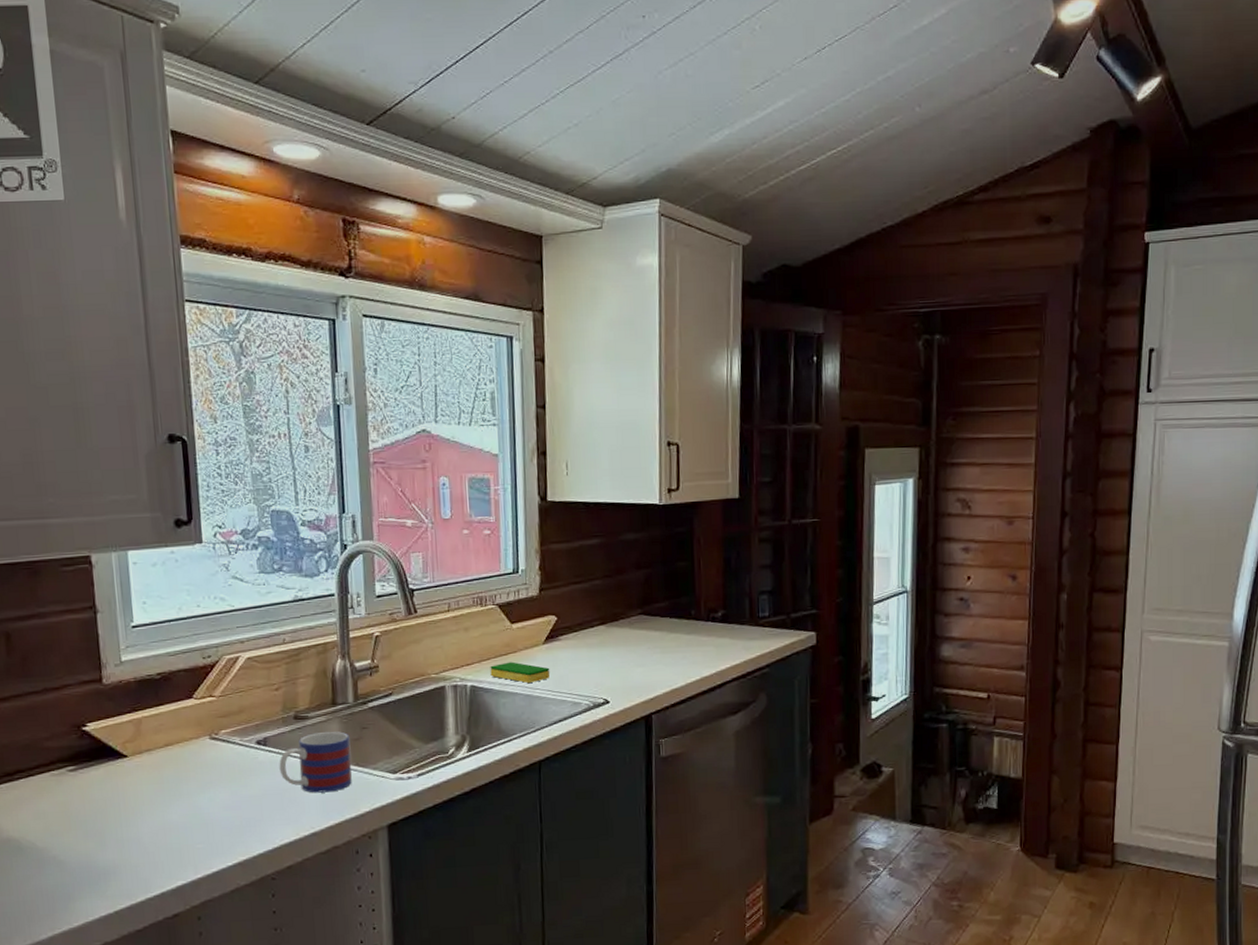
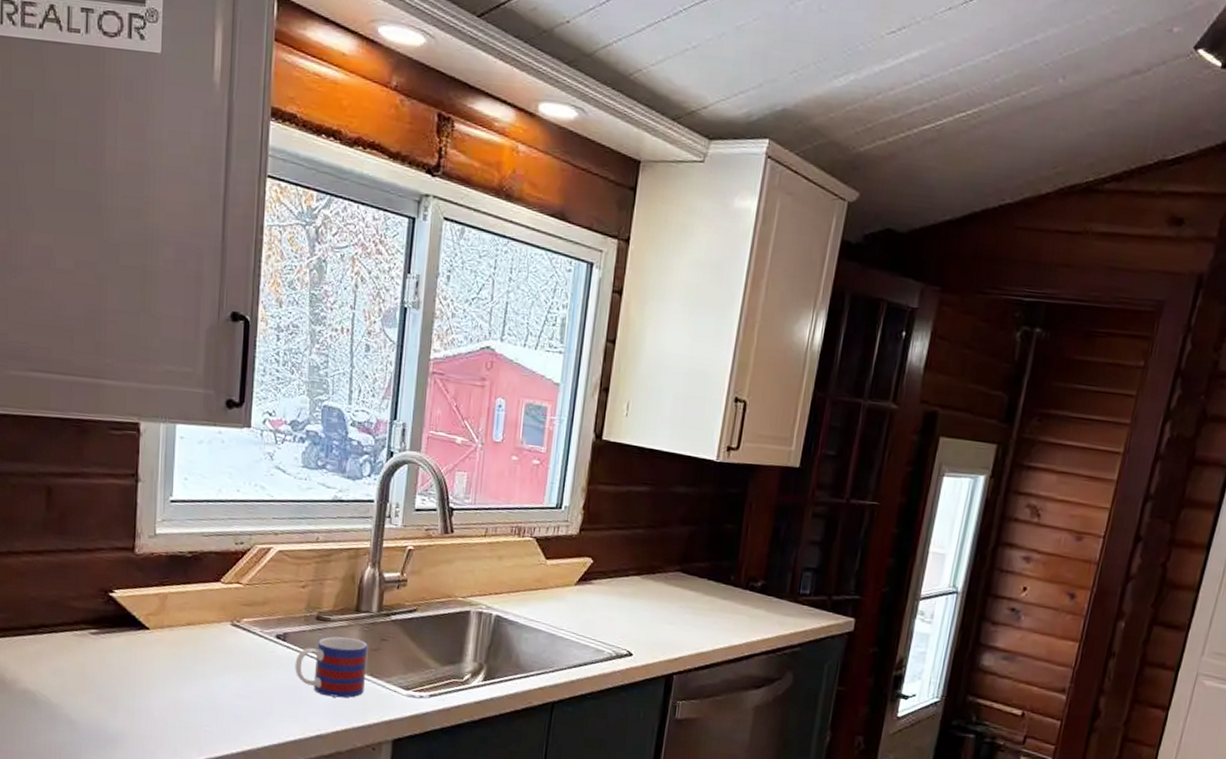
dish sponge: present [490,661,551,684] -> none [517,597,578,623]

